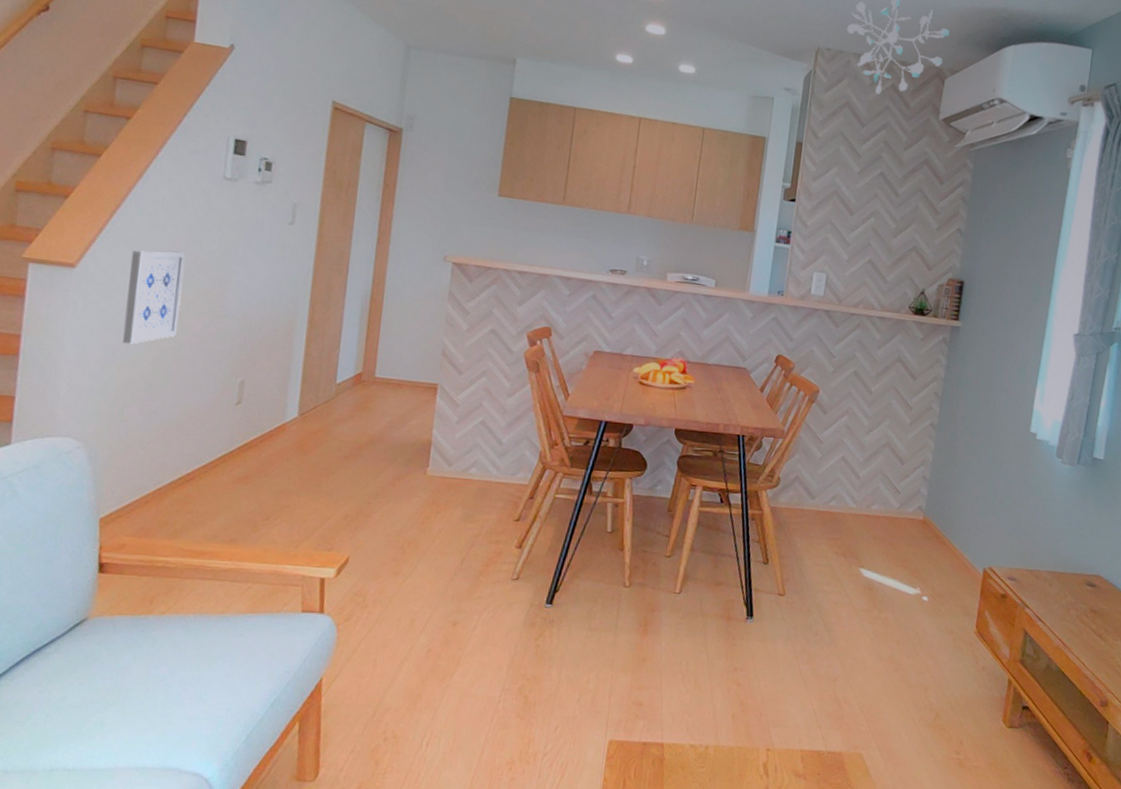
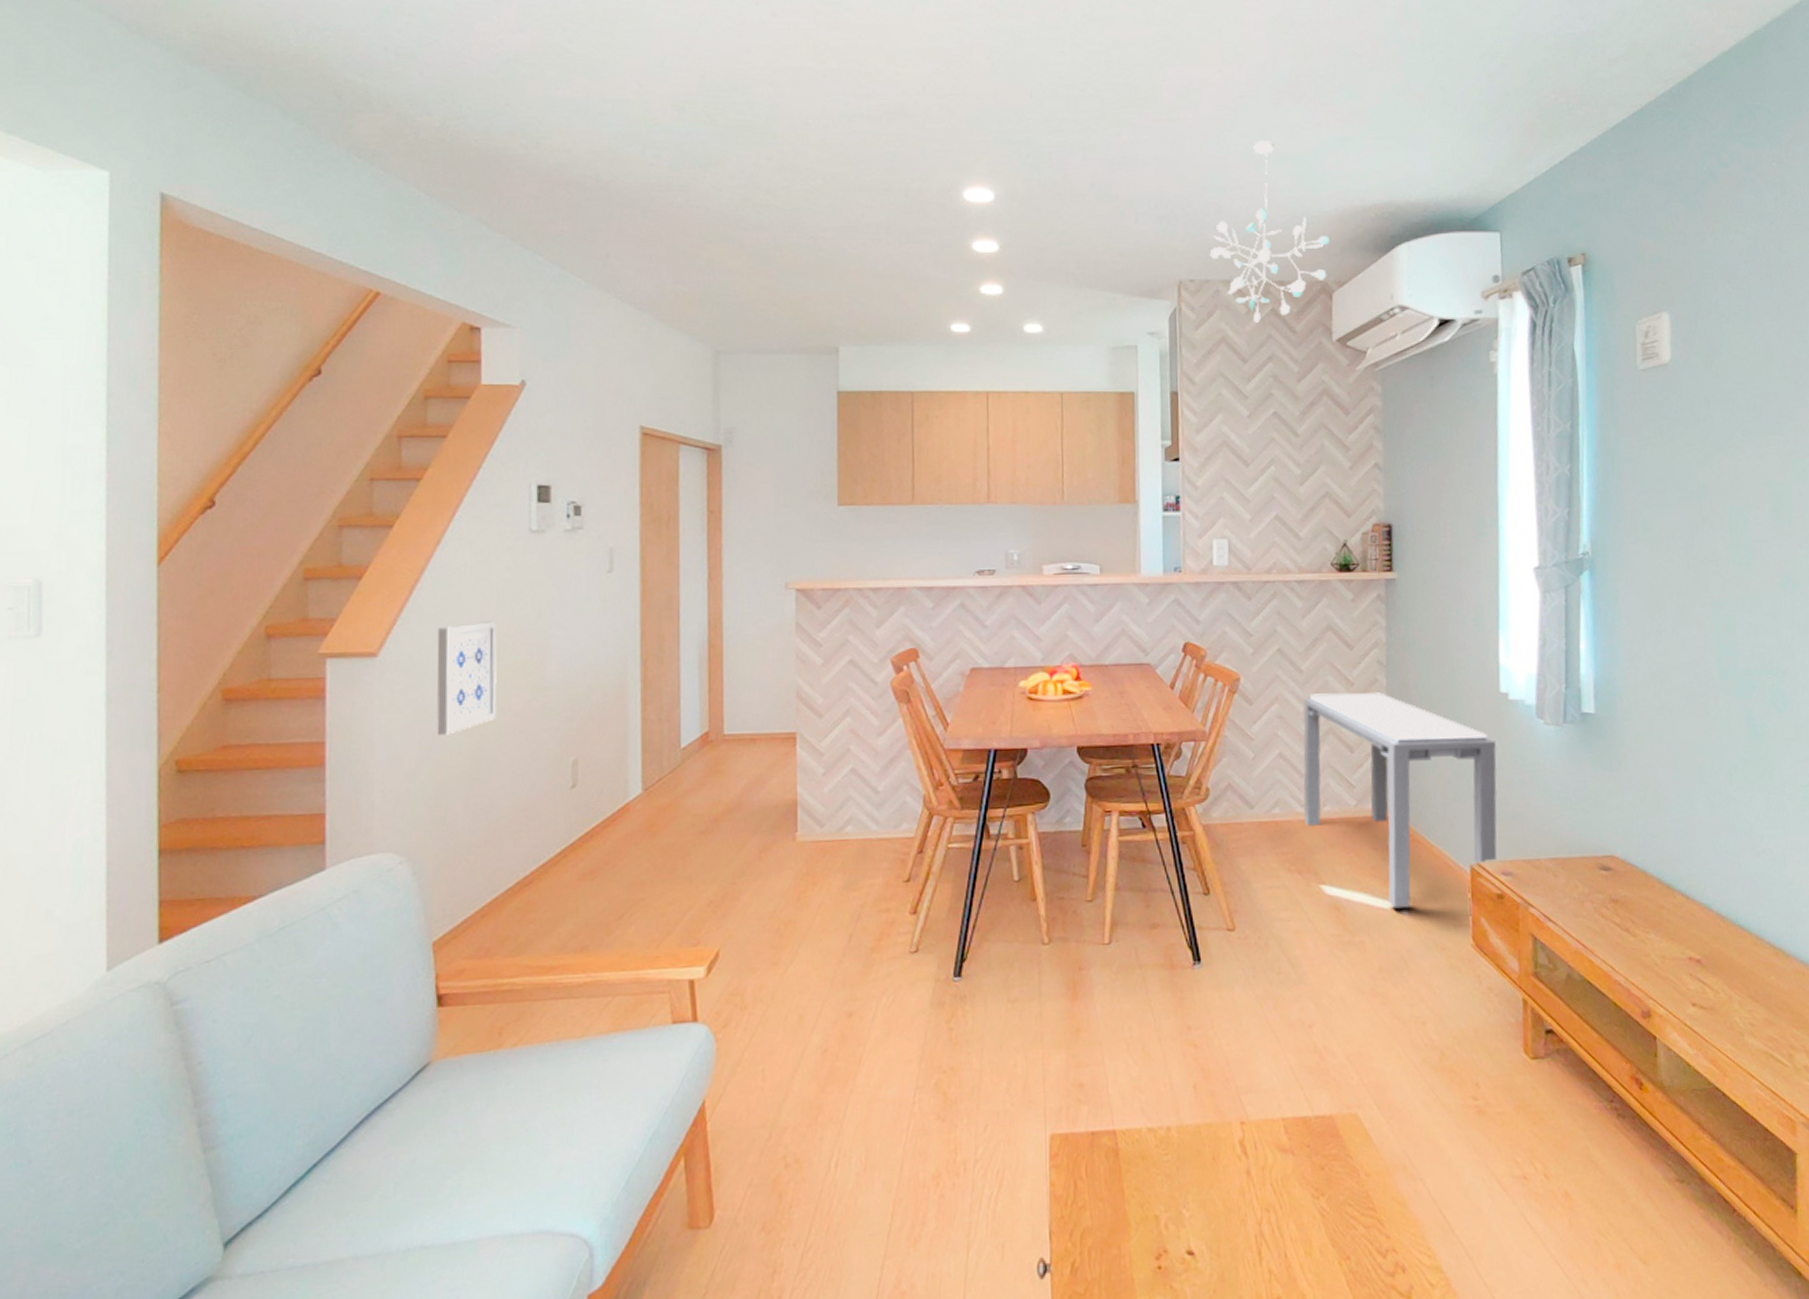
console table: none [854,412,1020,596] -> present [1303,692,1497,909]

